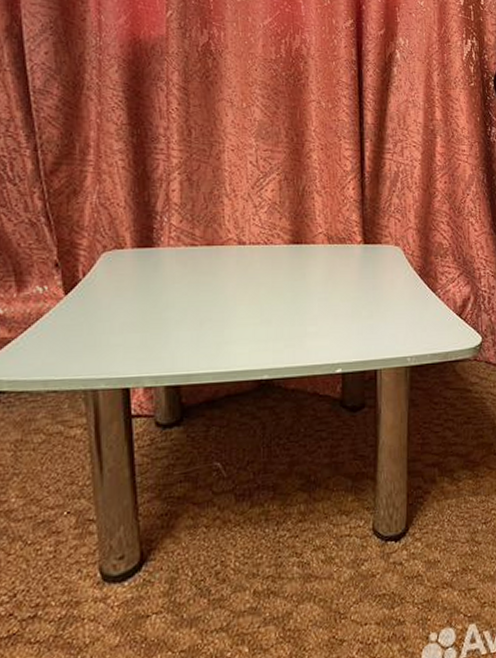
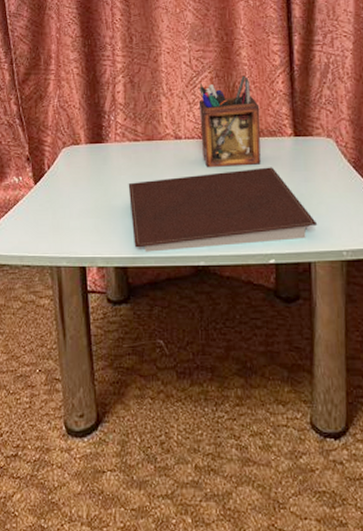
notebook: none [183,275,384,368] -> present [128,167,318,252]
desk organizer: none [265,179,330,276] -> present [198,75,261,168]

